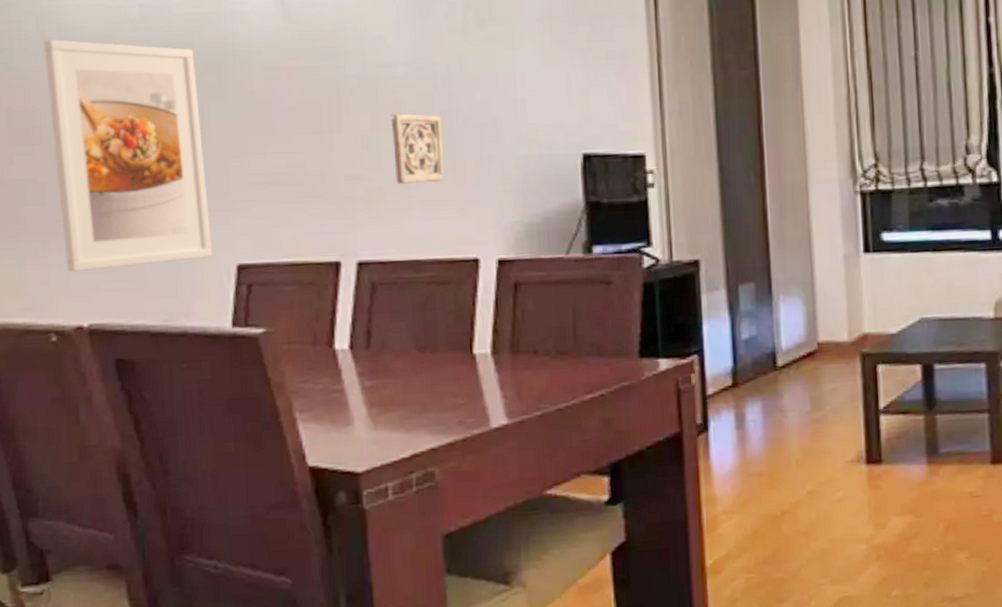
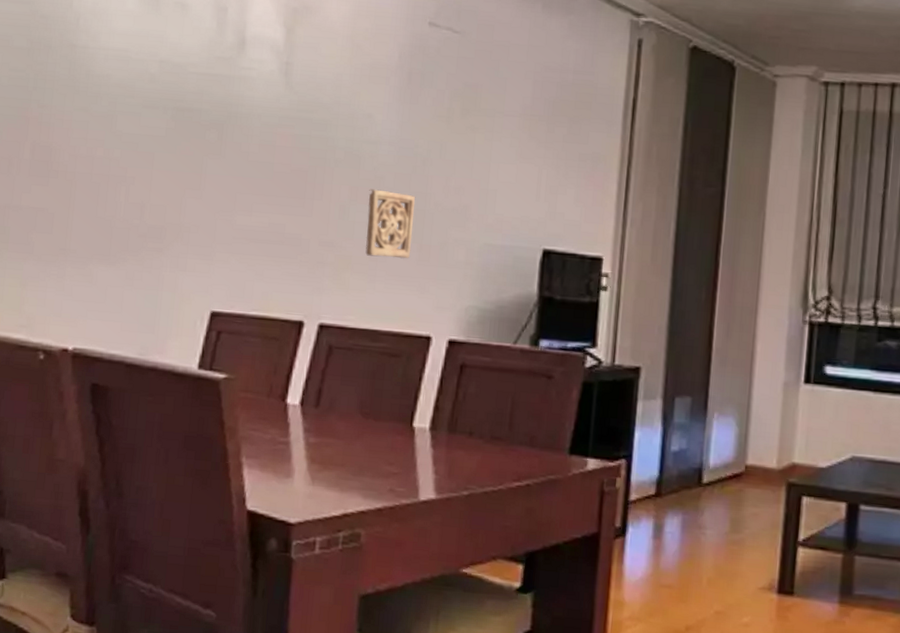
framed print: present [43,39,212,272] -> none [62,82,201,301]

